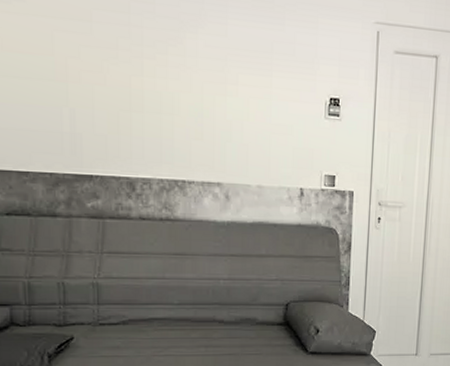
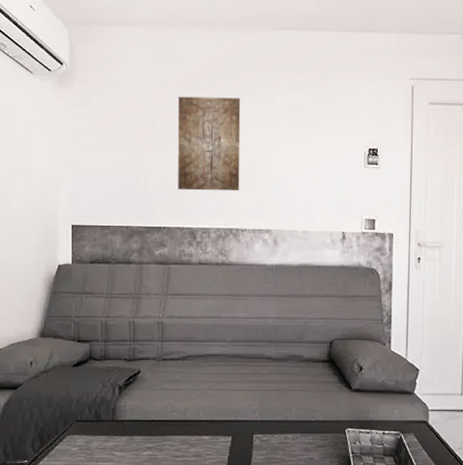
wall art: none [109,20,186,138] -> present [177,96,241,191]

